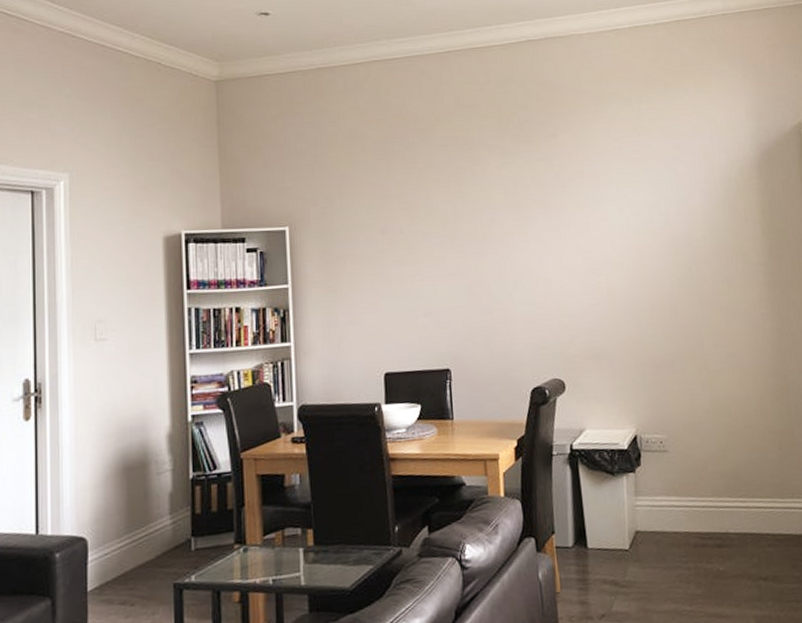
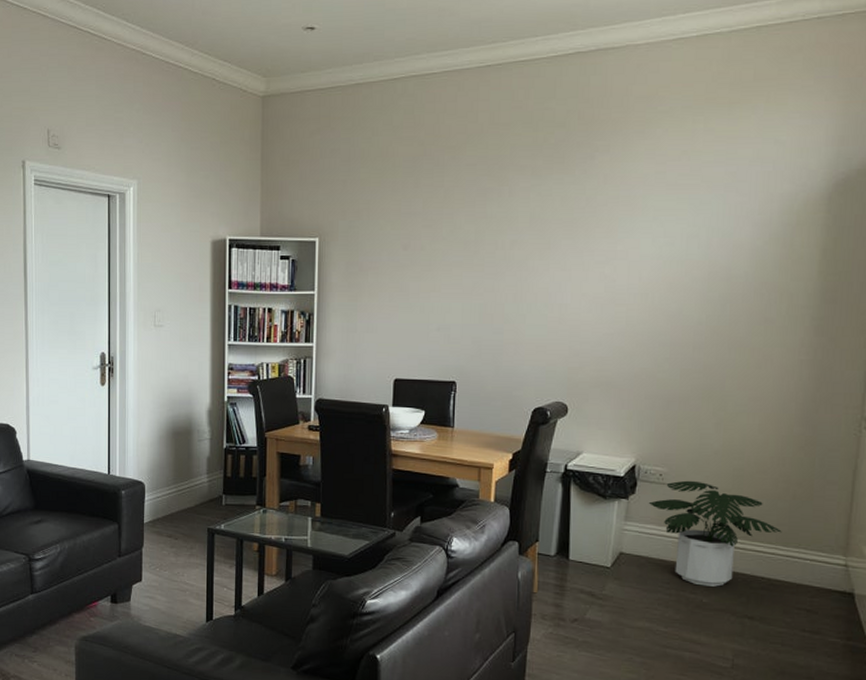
potted plant: none [654,443,776,554] -> present [648,480,782,587]

